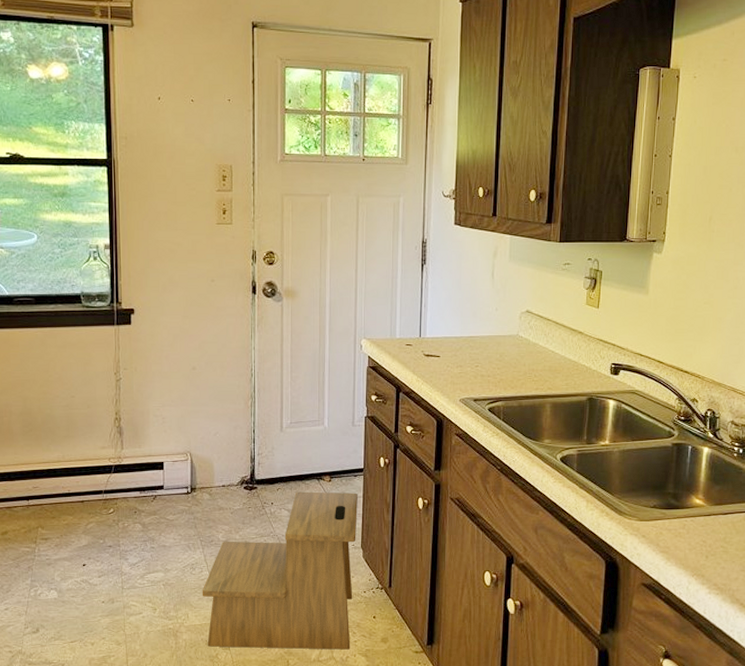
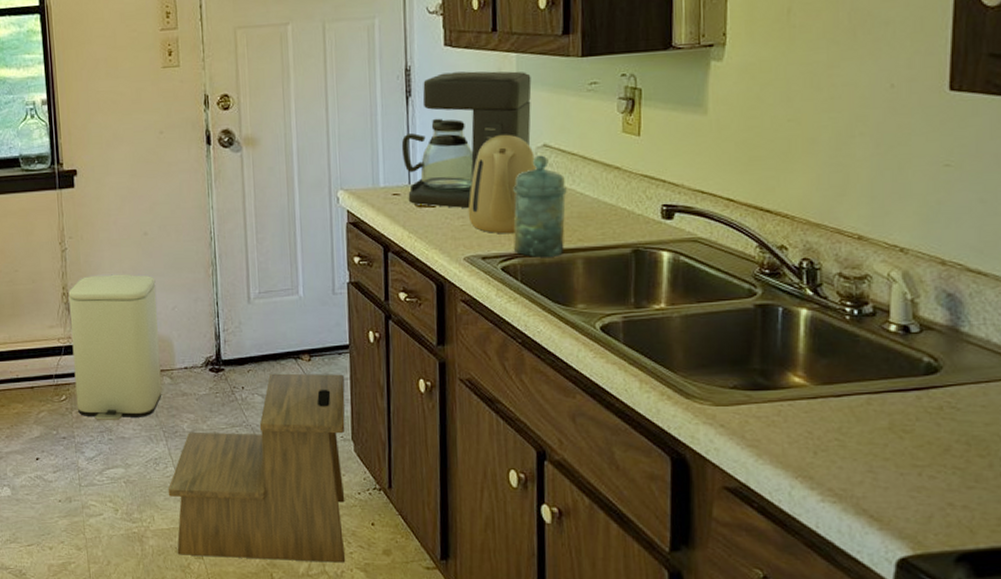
pedal bin: none [120,403,202,532] -> present [68,274,162,421]
coffee maker: none [415,247,521,359] -> present [401,71,532,209]
kettle: none [465,300,520,381] -> present [467,134,537,234]
canister: none [499,319,543,401] -> present [513,155,568,257]

